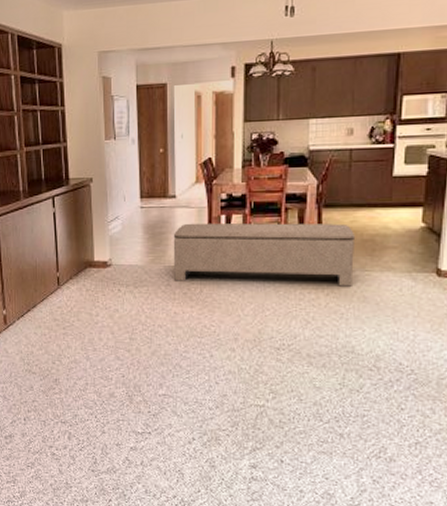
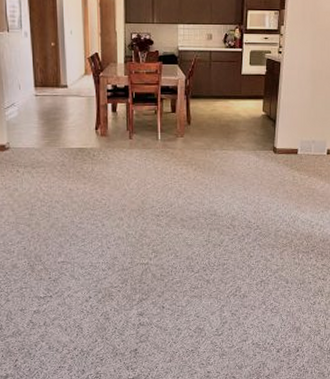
bench: present [173,223,356,287] -> none [66,110,216,163]

